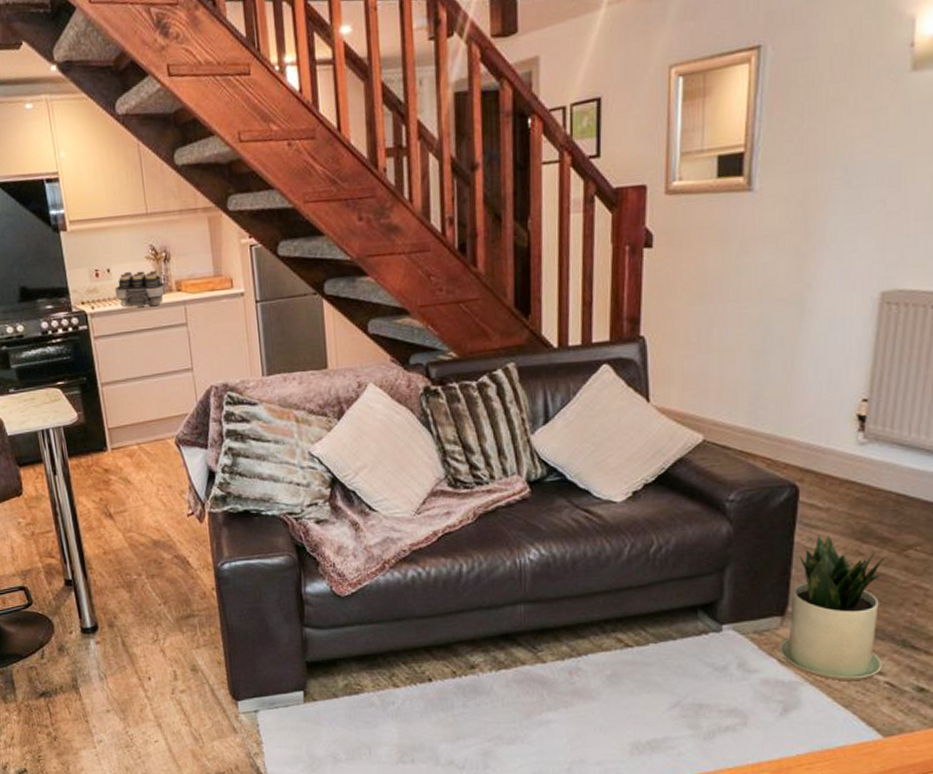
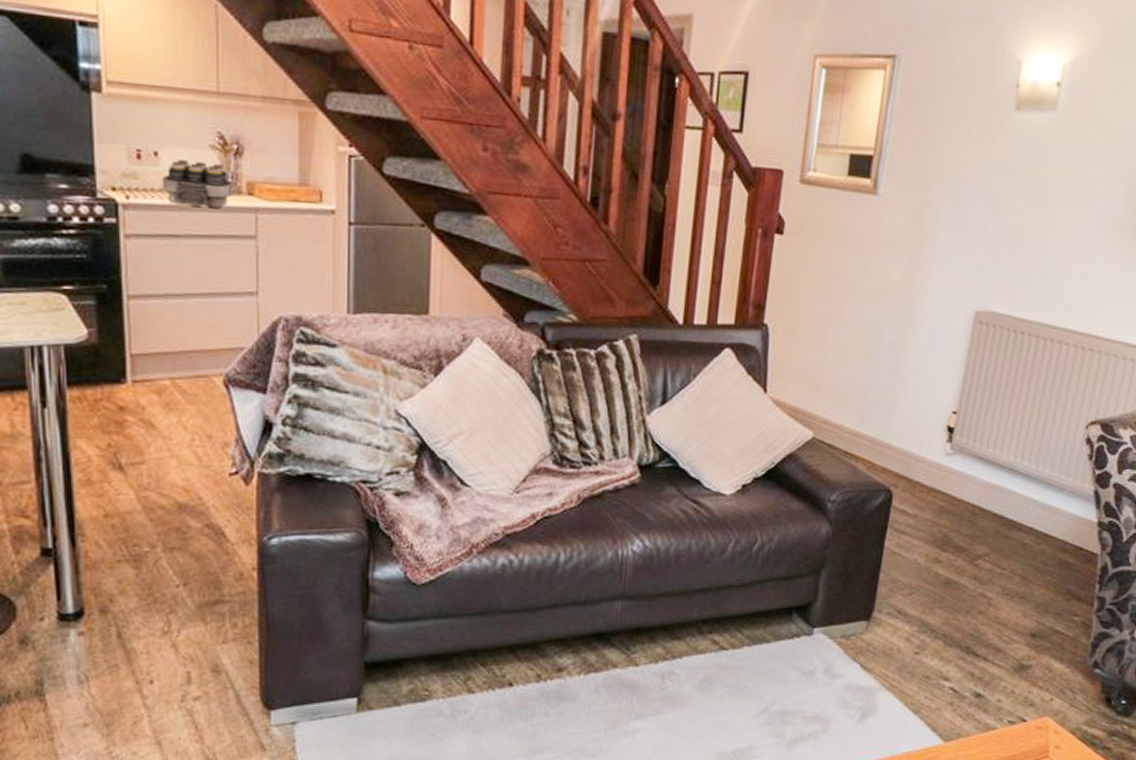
planter: present [779,535,885,682] -> none [862,540,959,687]

